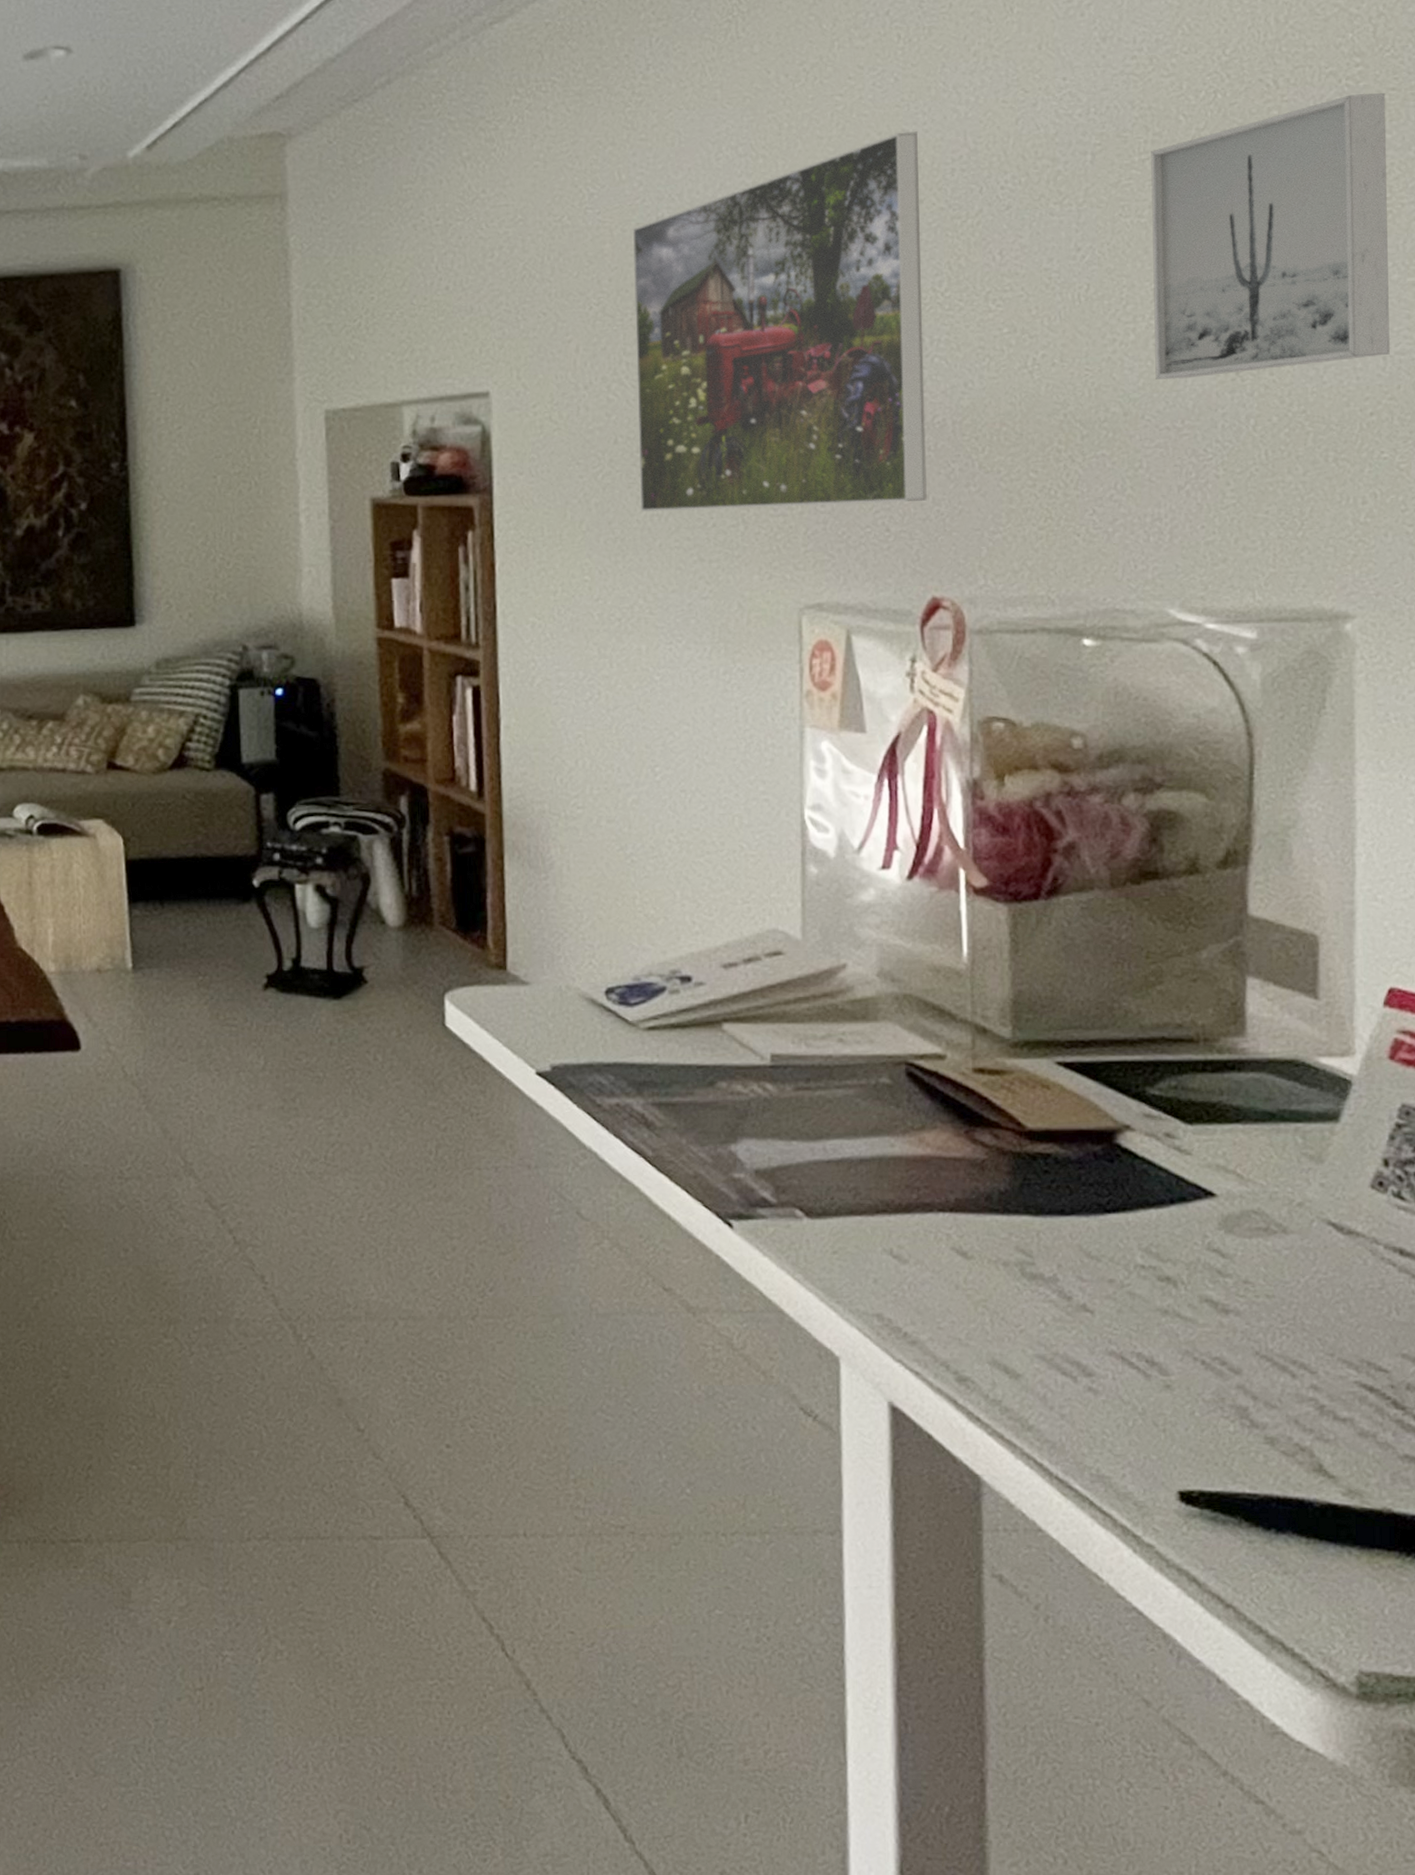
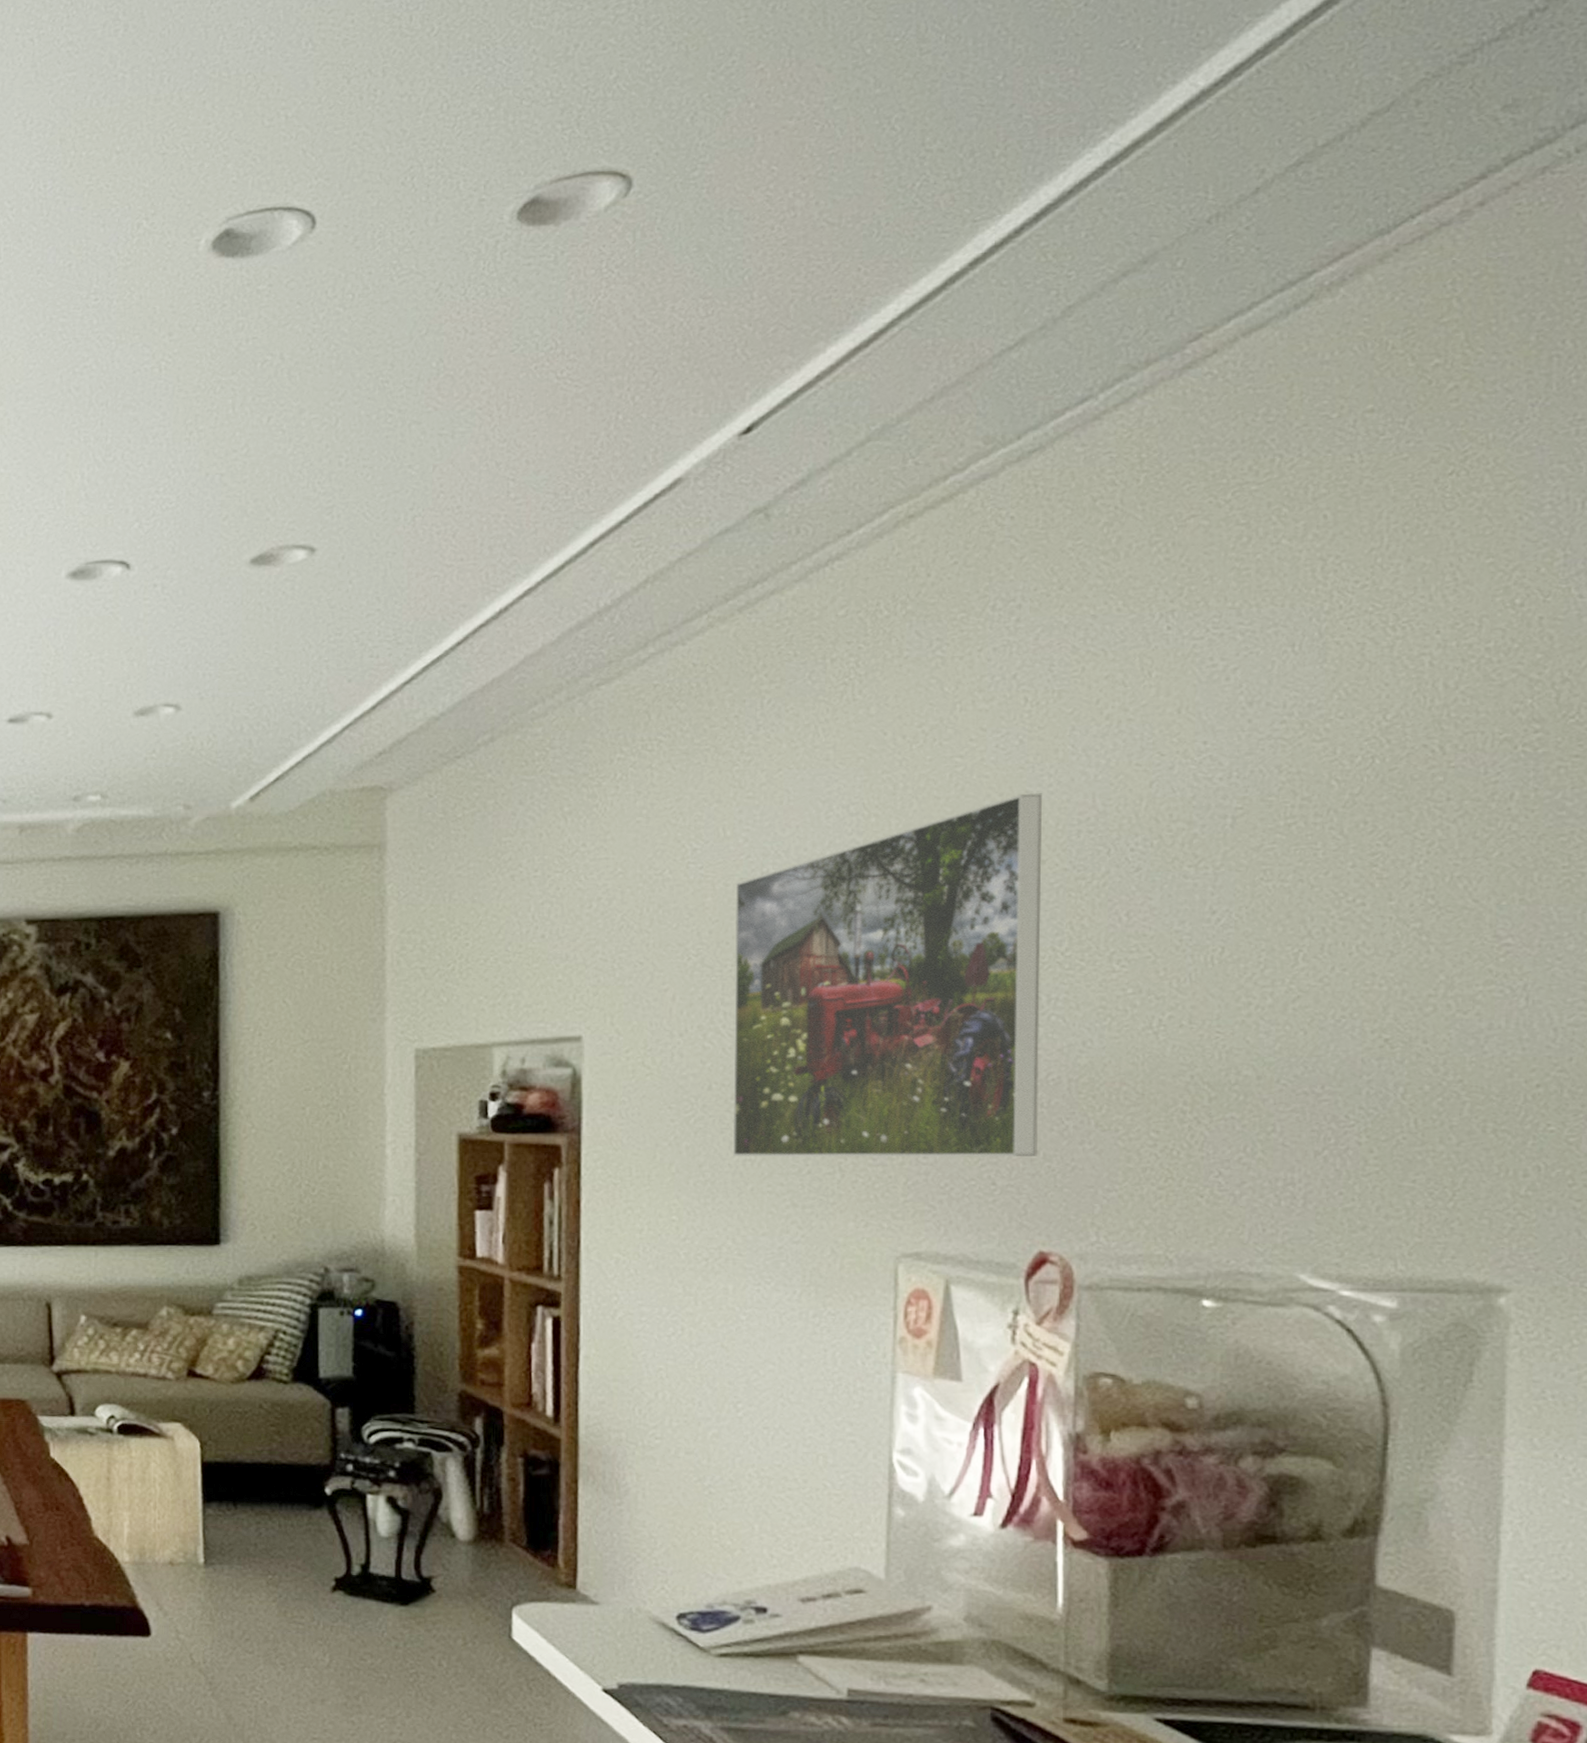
wall art: present [1151,93,1390,379] -> none [1294,760,1568,1044]

